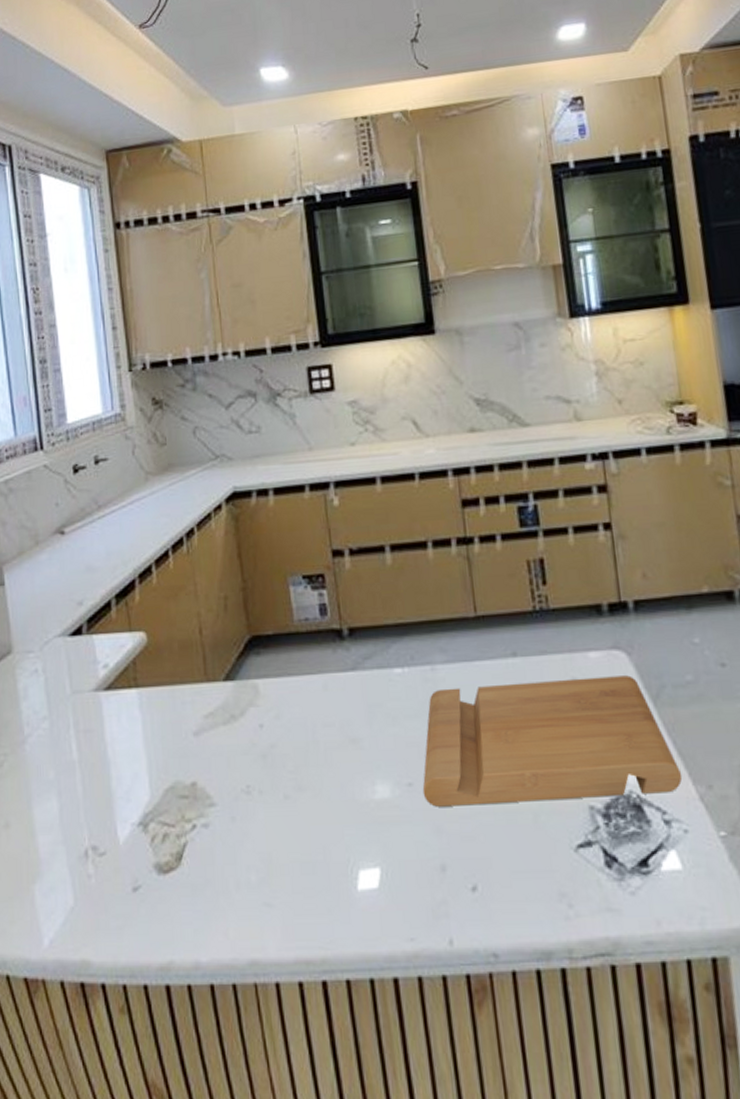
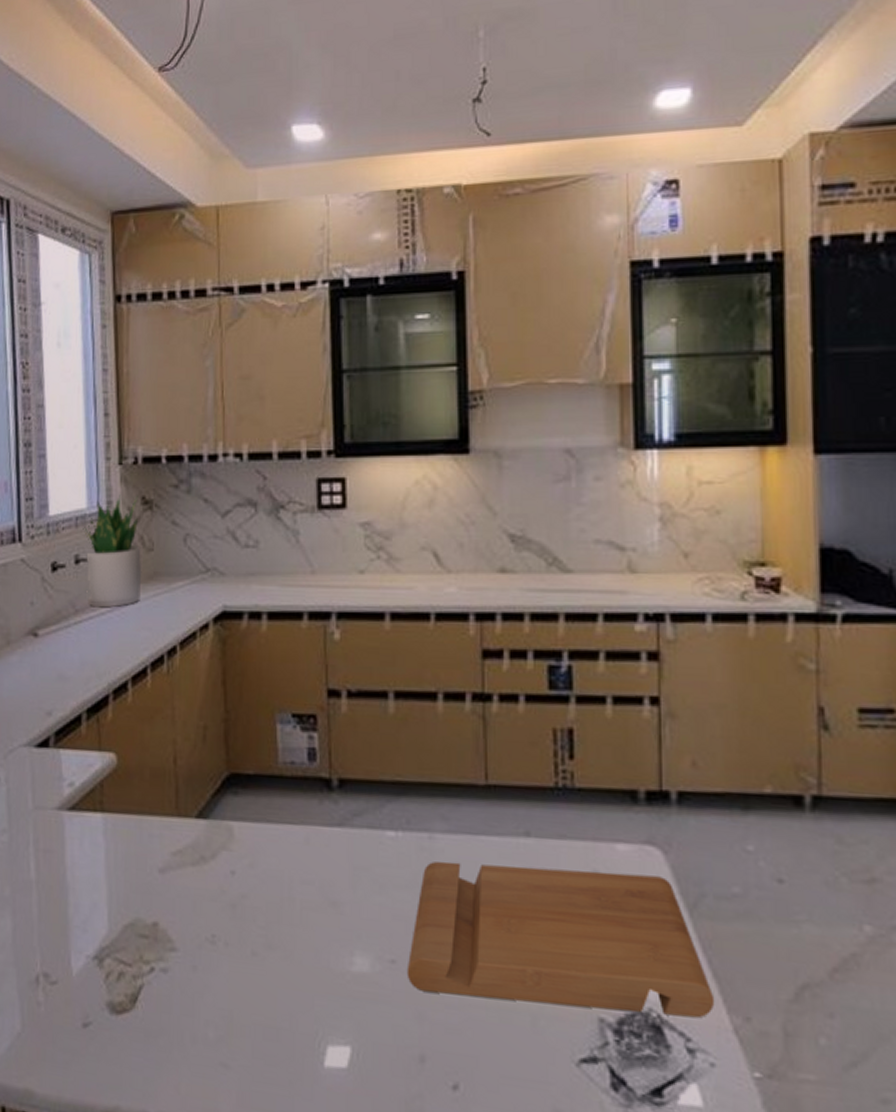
planter: none [100,398,158,502] -> present [83,494,142,608]

